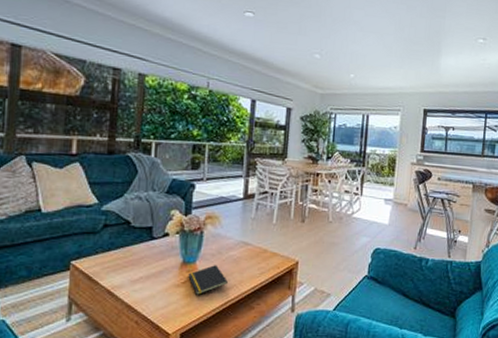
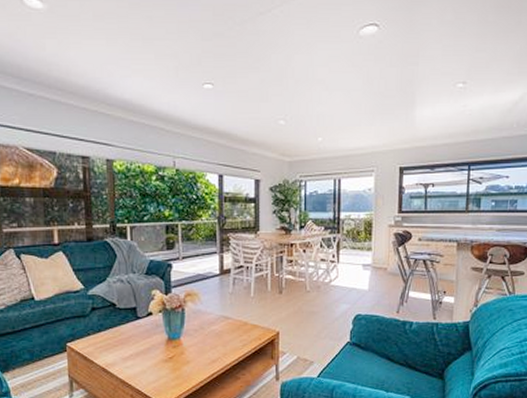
notepad: present [188,265,228,295] -> none [174,340,212,368]

